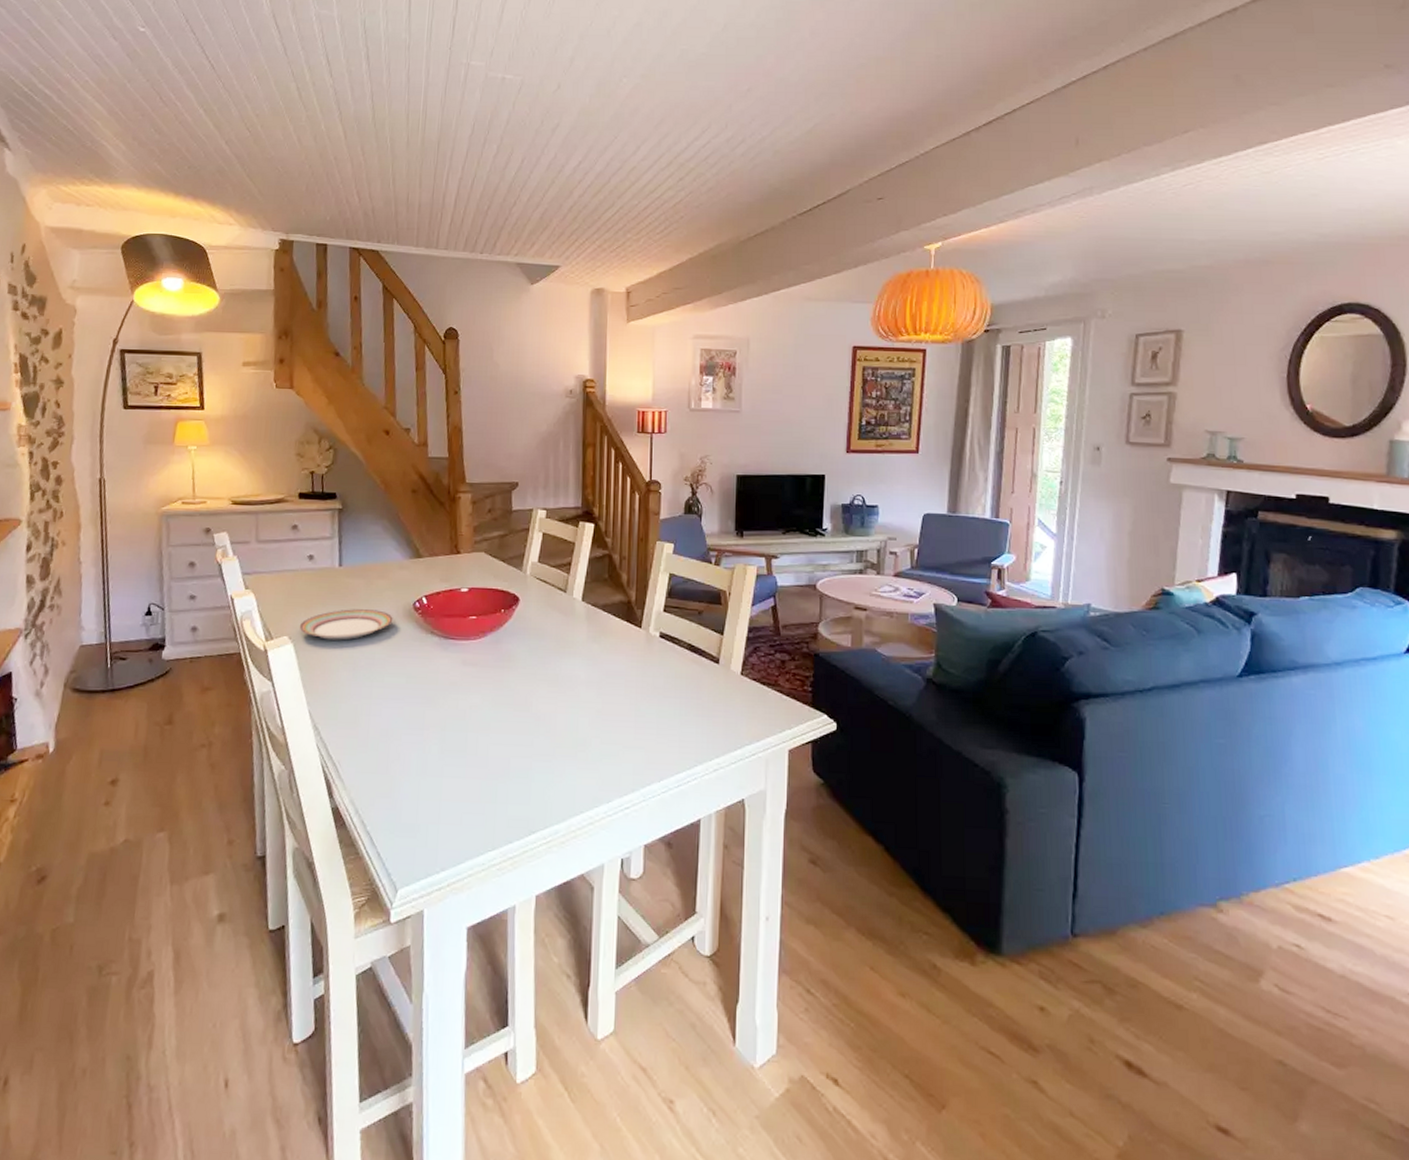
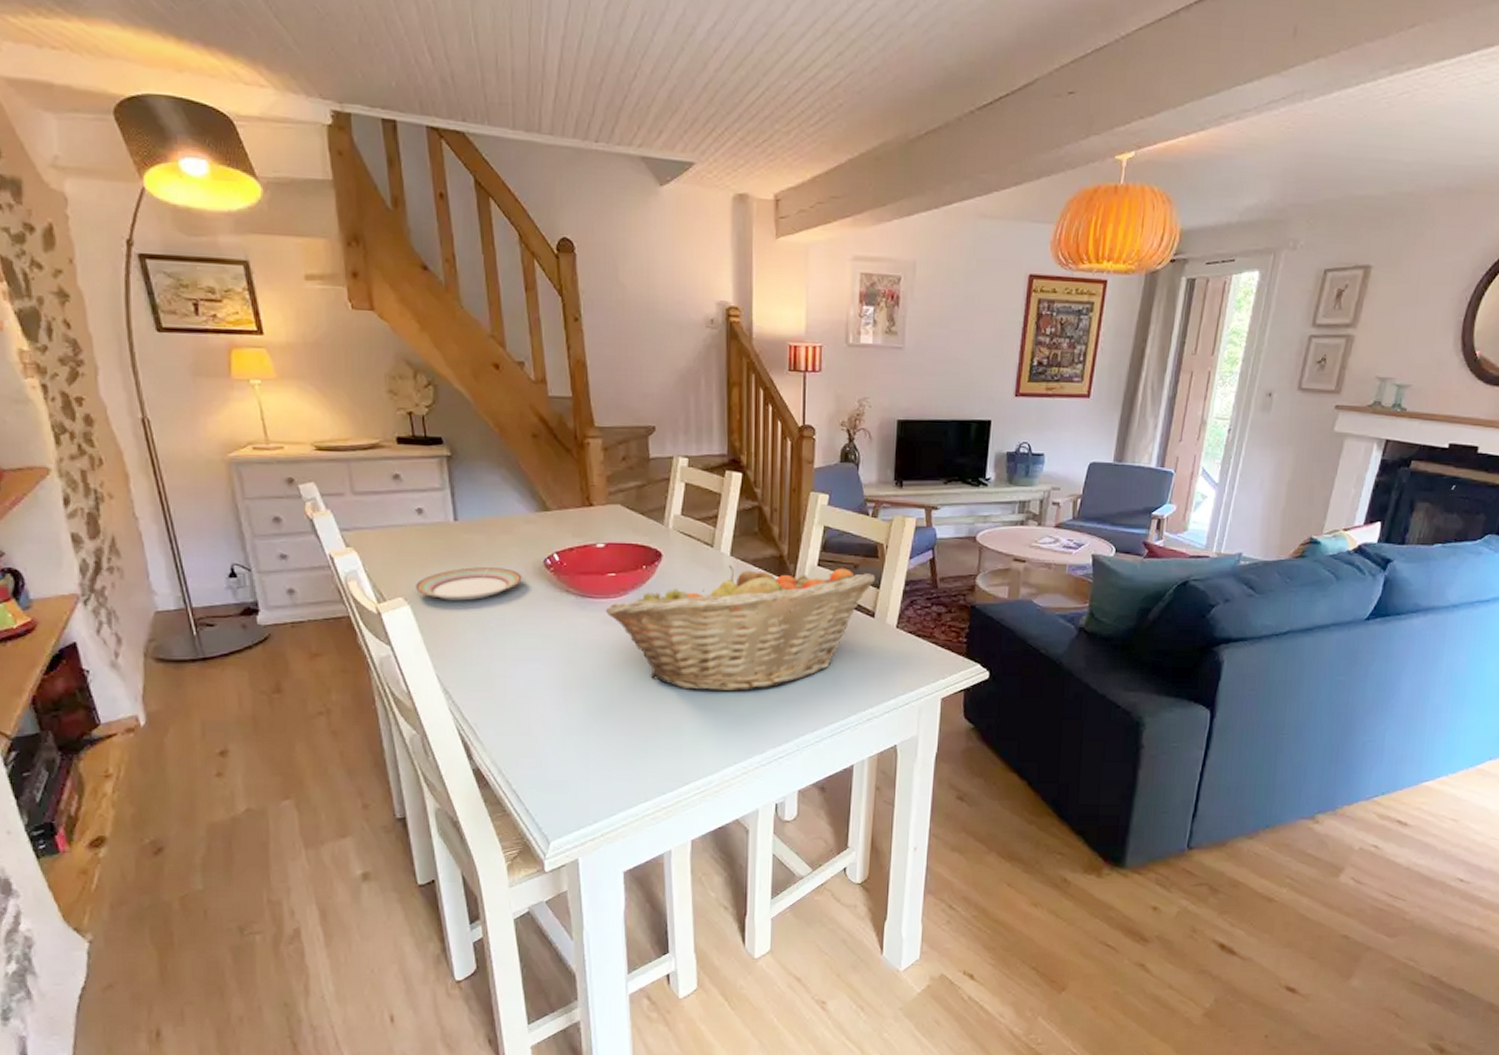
fruit basket: none [465,610,719,737] -> present [605,565,875,692]

